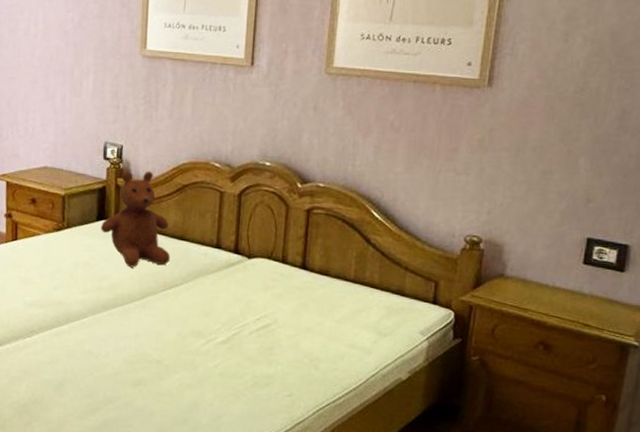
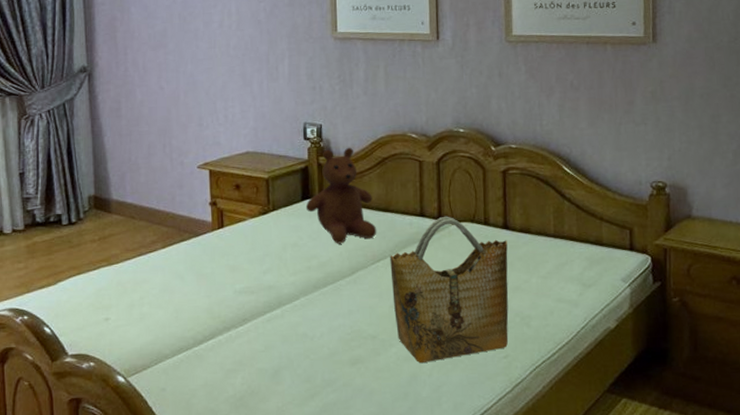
grocery bag: none [180,250,304,393] -> present [390,216,509,364]

